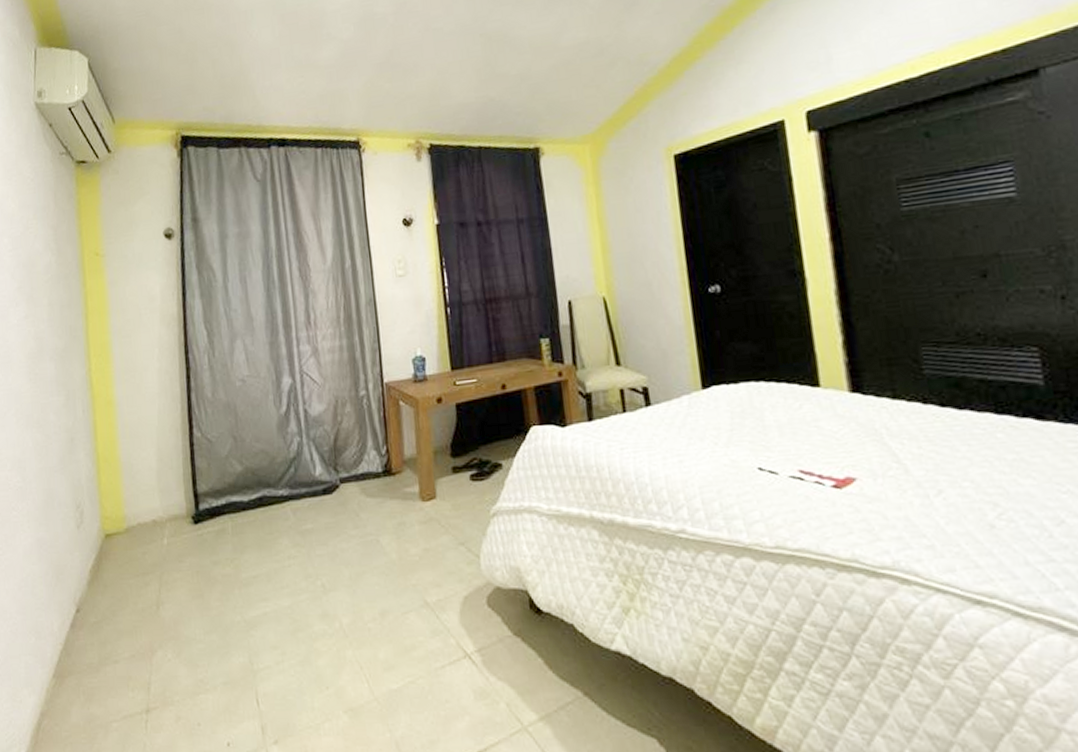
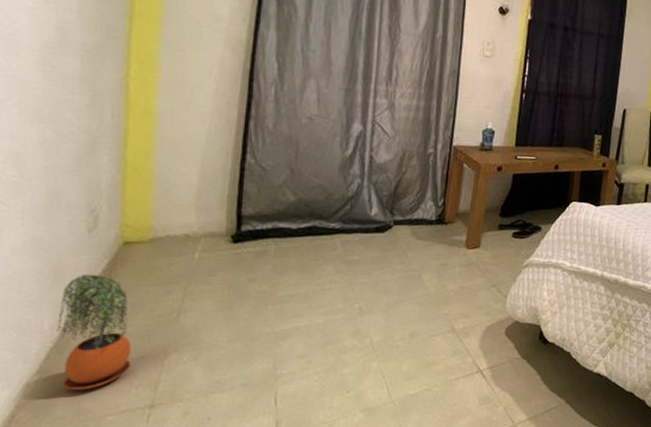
potted plant: none [63,570,126,694] -> present [57,274,132,390]

